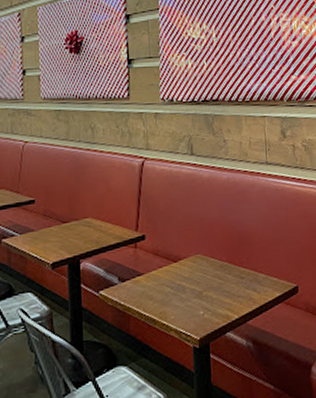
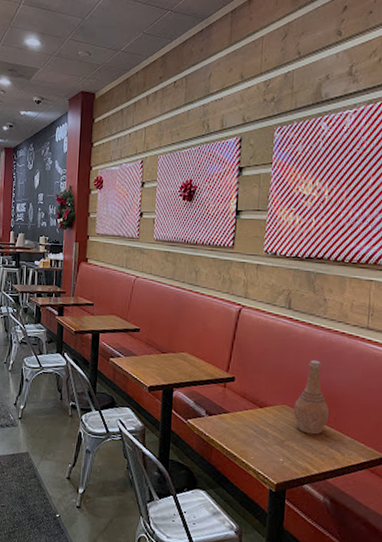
vase: none [207,202,242,280] -> present [293,359,330,435]

